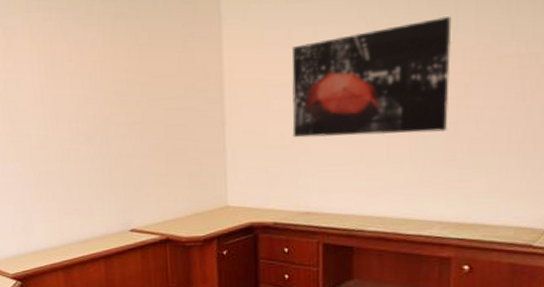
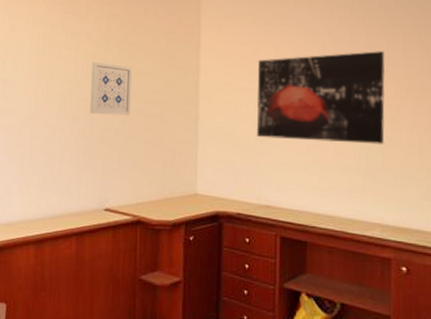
wall art: none [101,71,149,131] -> present [90,62,132,115]

